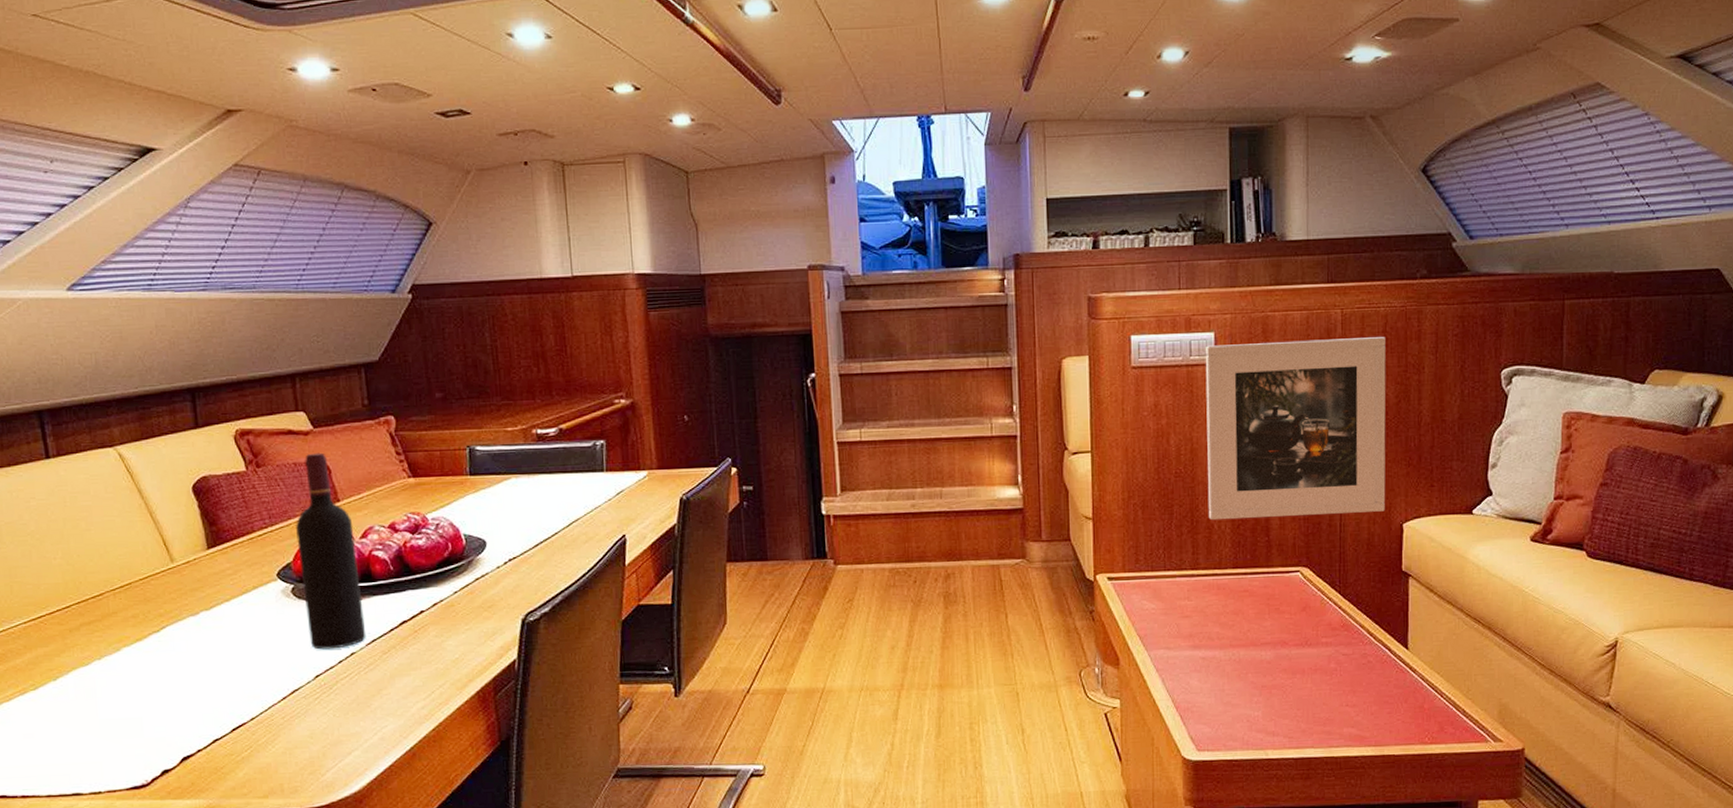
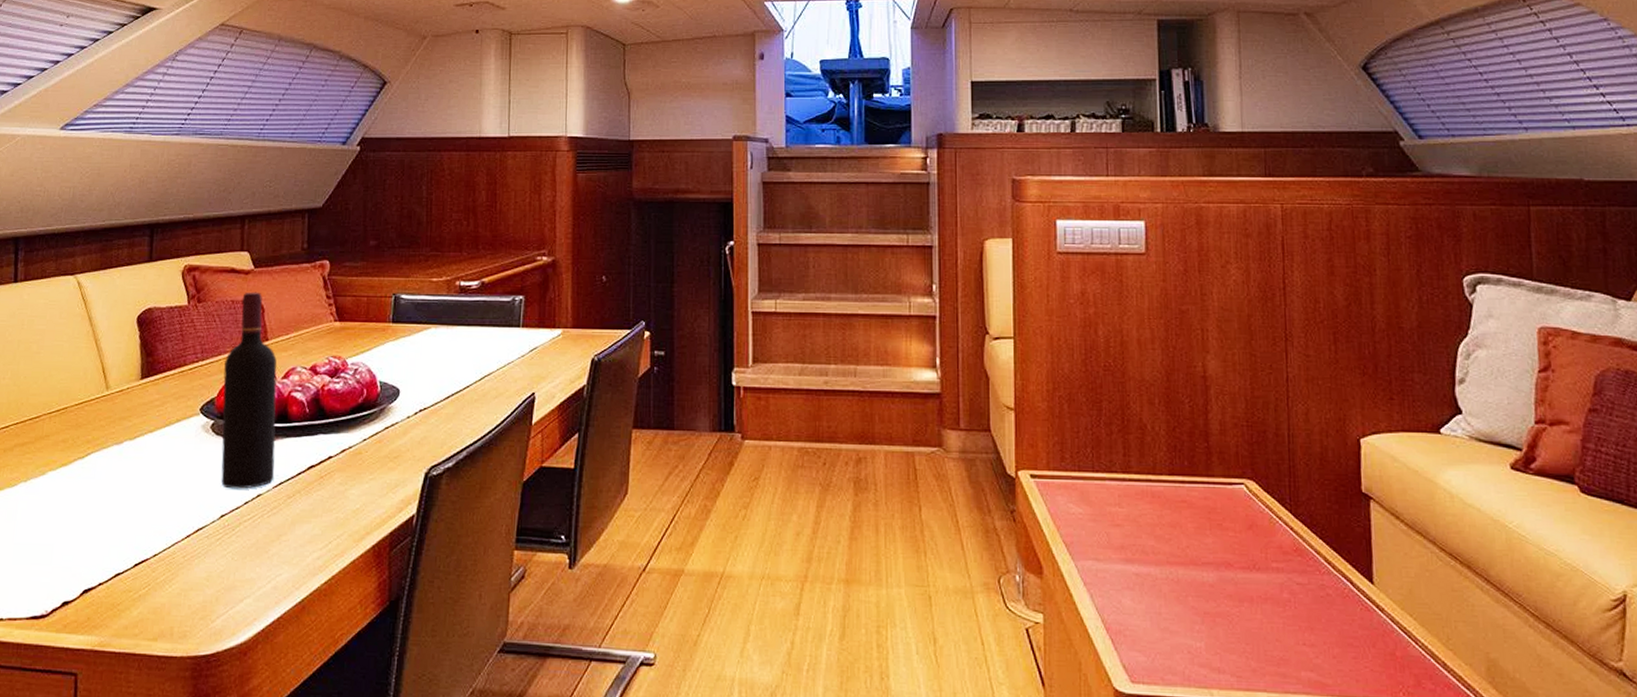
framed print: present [1205,337,1386,521] -> none [1135,234,1339,423]

